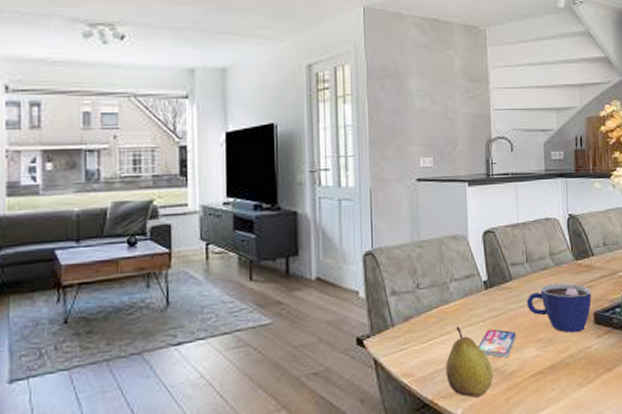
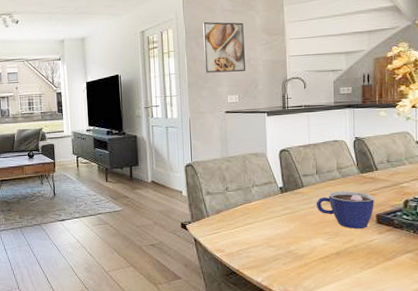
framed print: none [390,59,443,128] -> present [203,22,246,73]
fruit: present [445,326,493,398] -> none [249,219,287,271]
smartphone: present [477,329,517,358] -> none [274,222,307,244]

